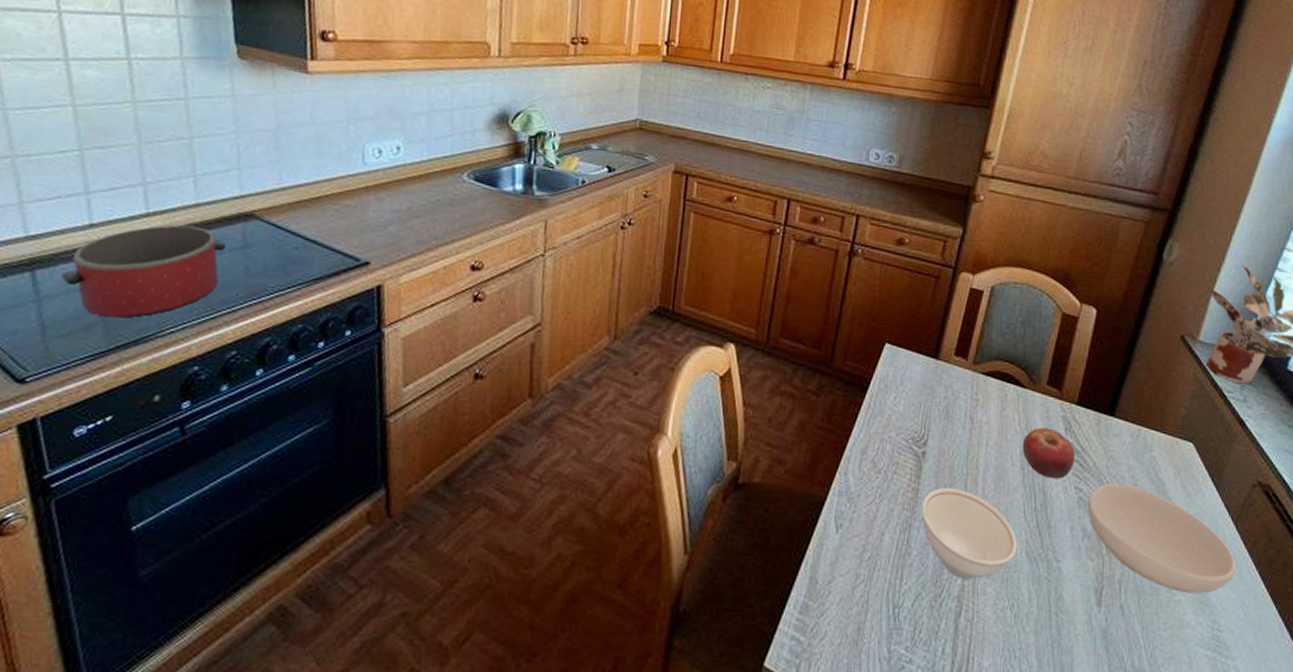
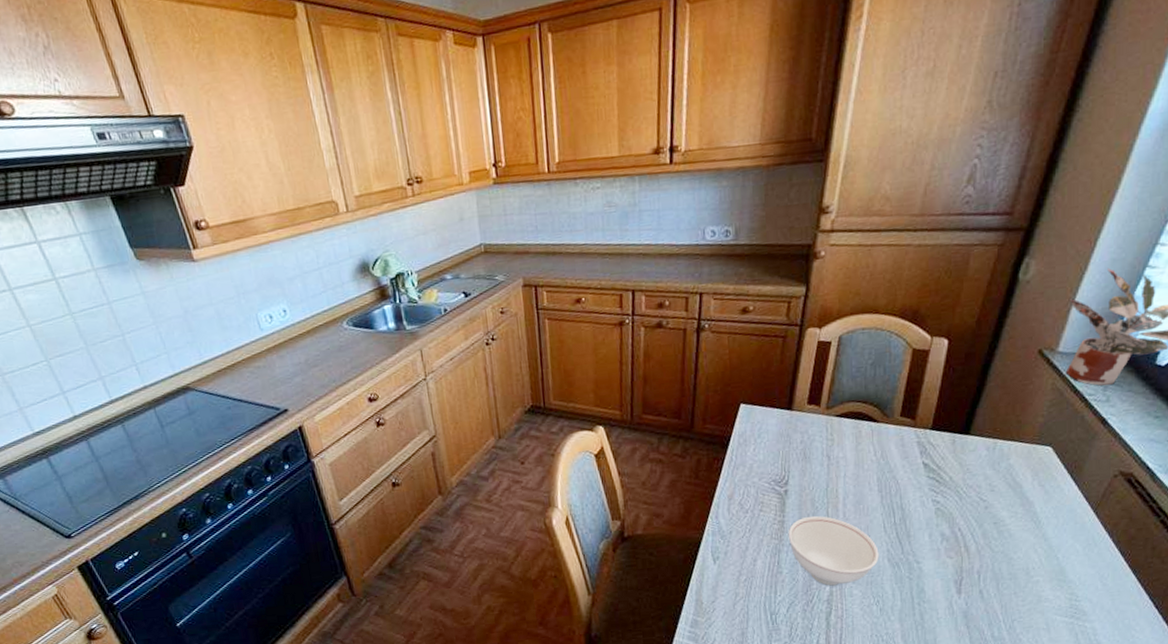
cooking pot: present [61,225,226,318] -> none [68,404,180,483]
fruit: present [1022,427,1075,479] -> none [879,454,931,497]
bowl: present [1088,483,1237,594] -> none [945,491,1096,575]

